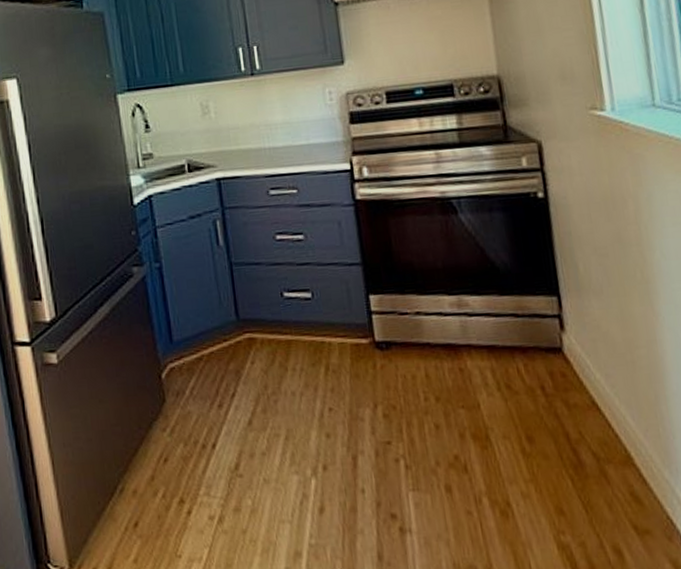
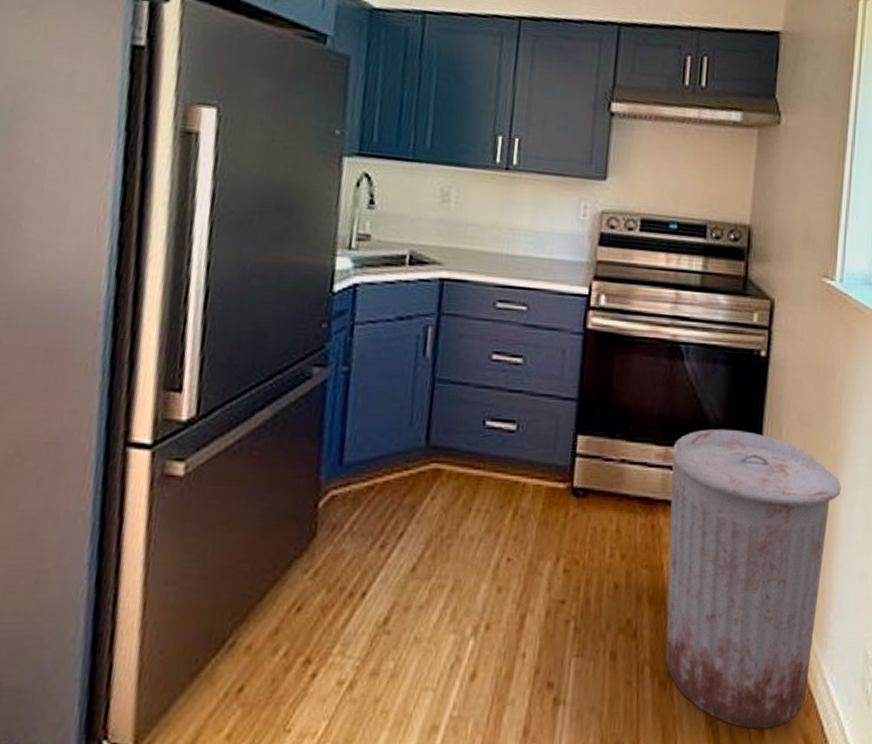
trash can: none [465,271,665,554] -> present [665,429,842,729]

